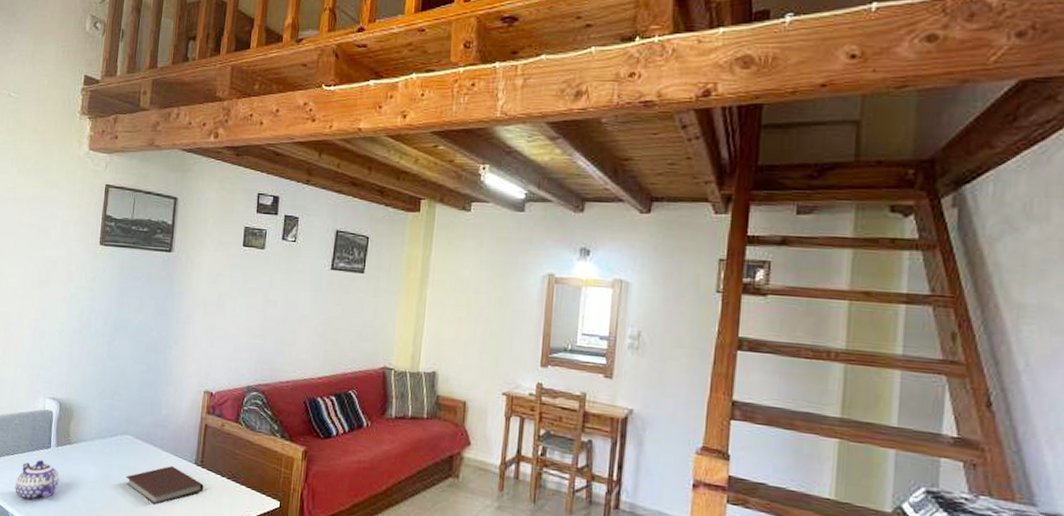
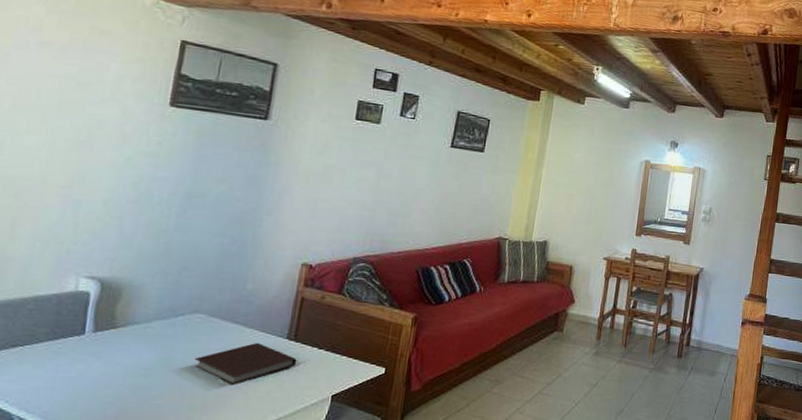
teapot: present [15,460,60,502] -> none [24,349,98,399]

